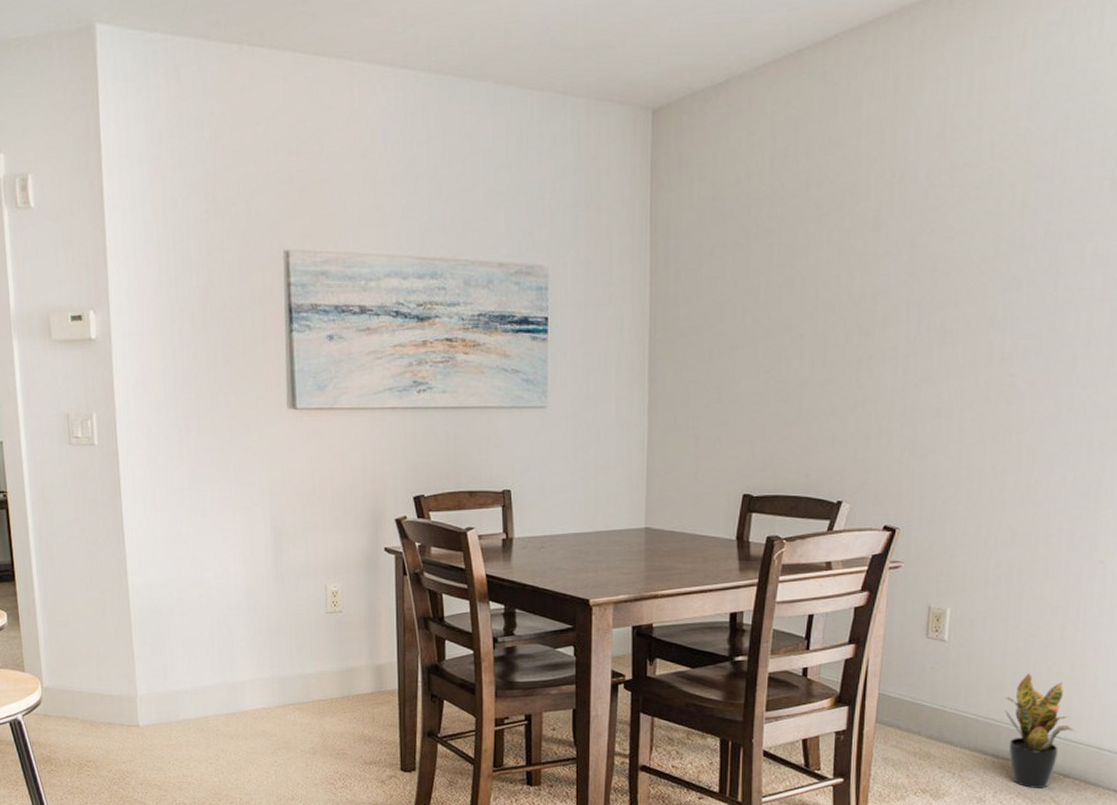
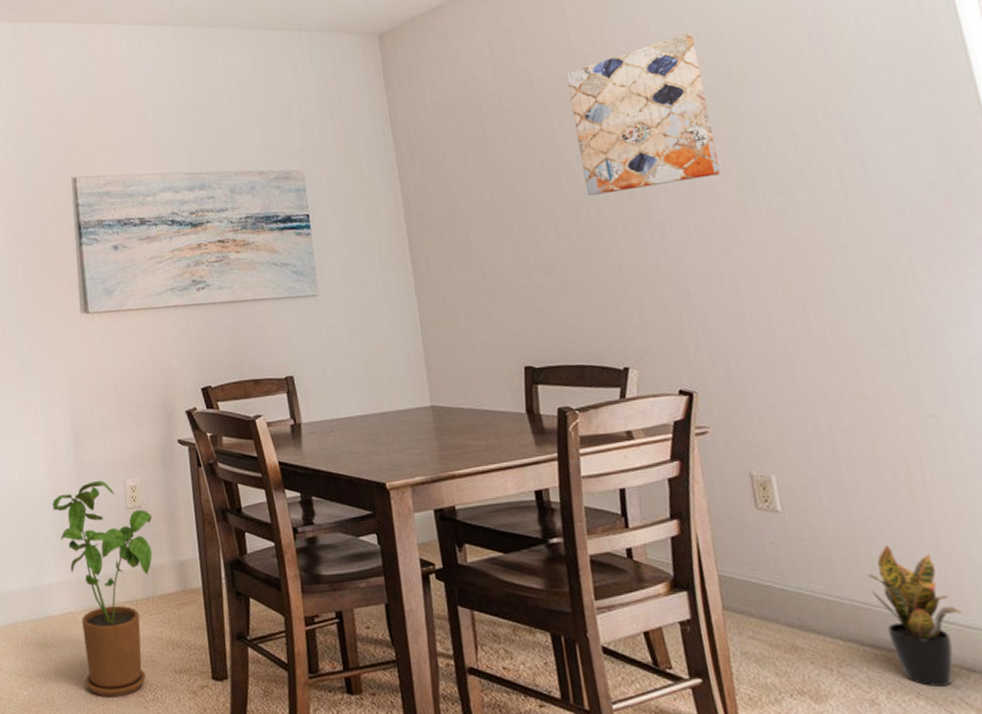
house plant: none [249,584,353,784] -> present [52,480,153,697]
wall art: none [841,146,987,321] -> present [566,33,721,196]

